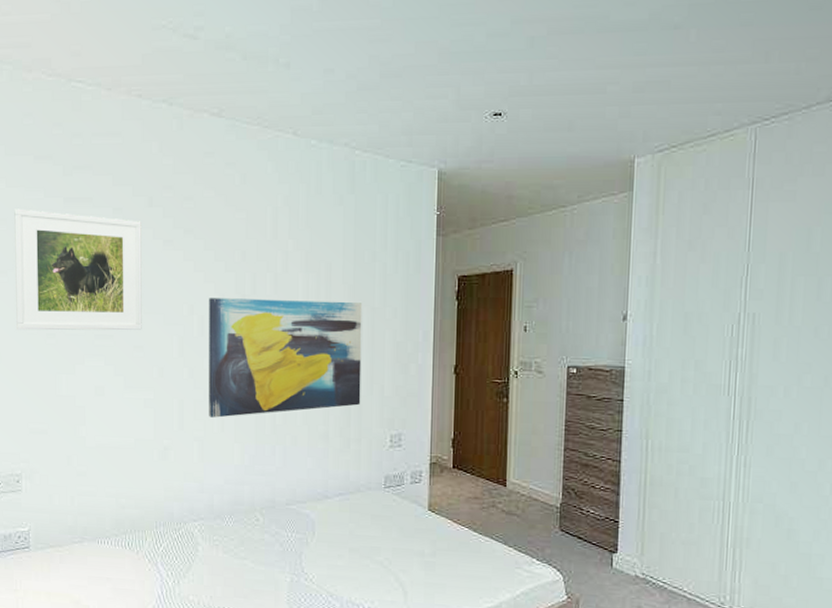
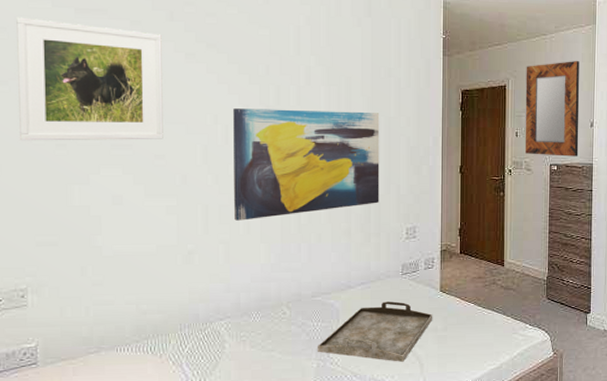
serving tray: none [292,516,420,587] -> present [318,301,433,362]
home mirror: none [535,237,609,357] -> present [525,60,580,156]

